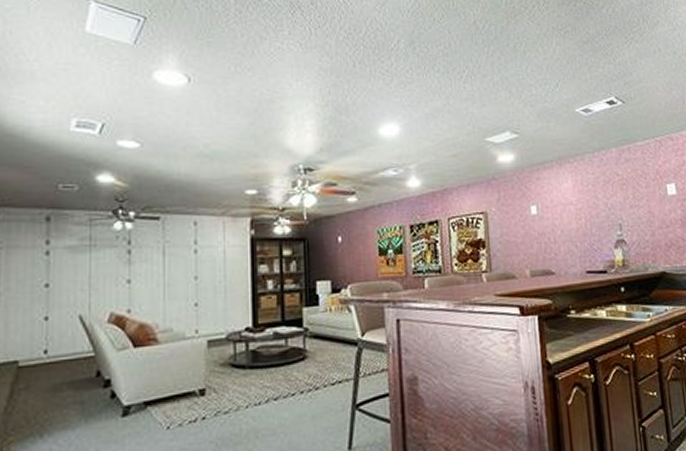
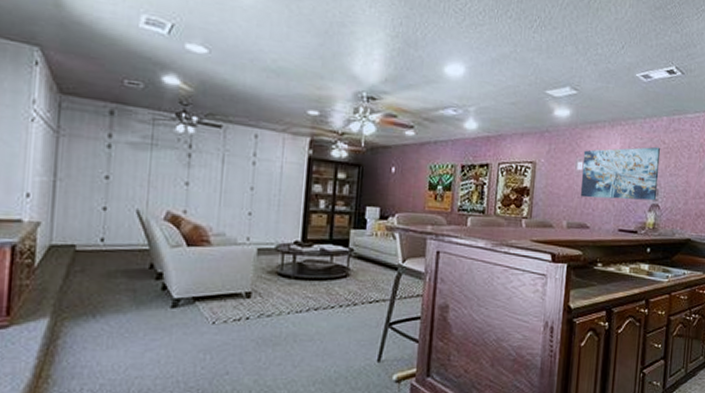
wall art: none [535,179,621,242] -> present [580,146,661,201]

